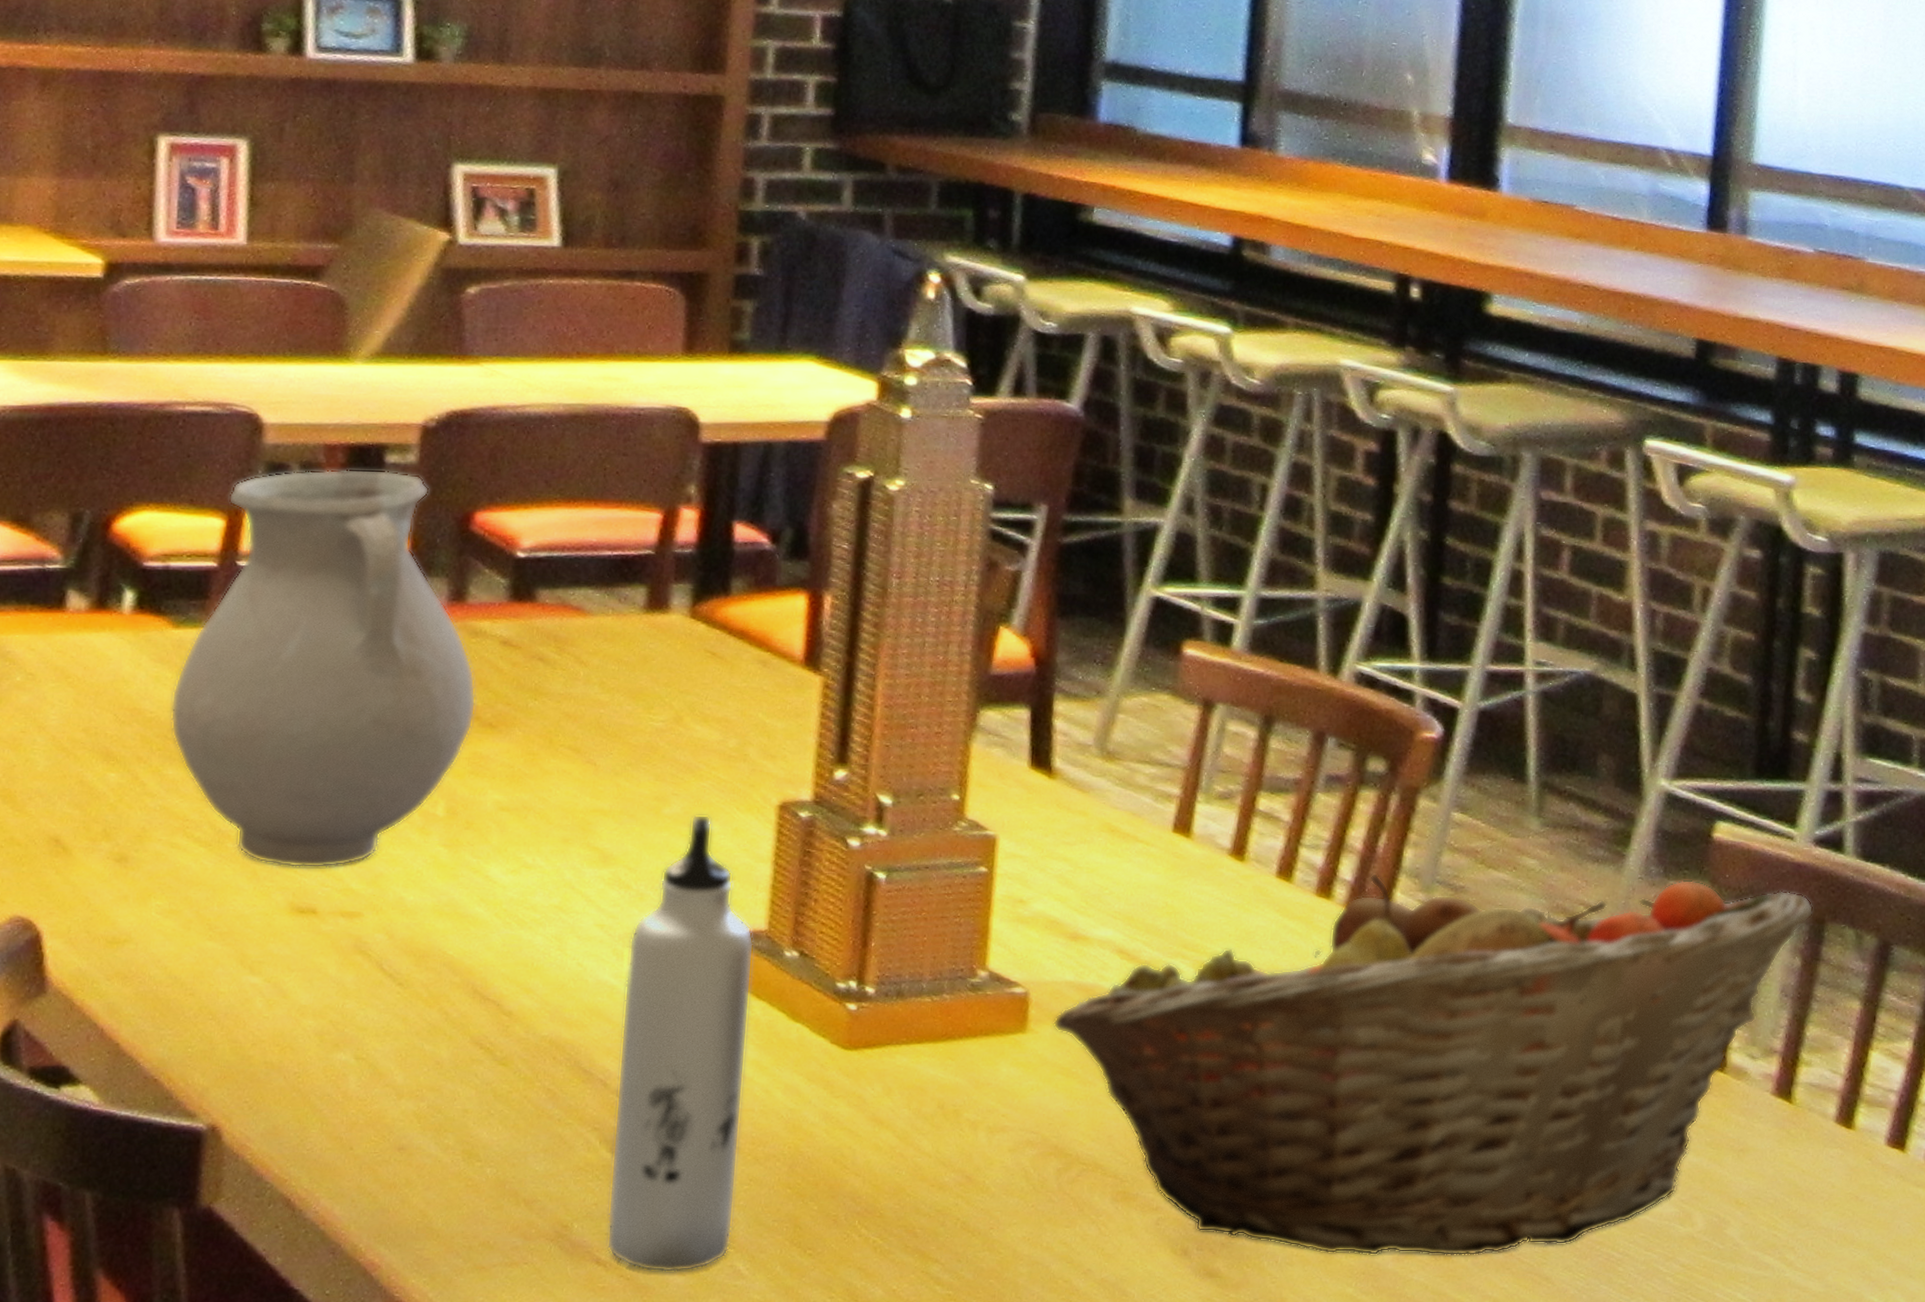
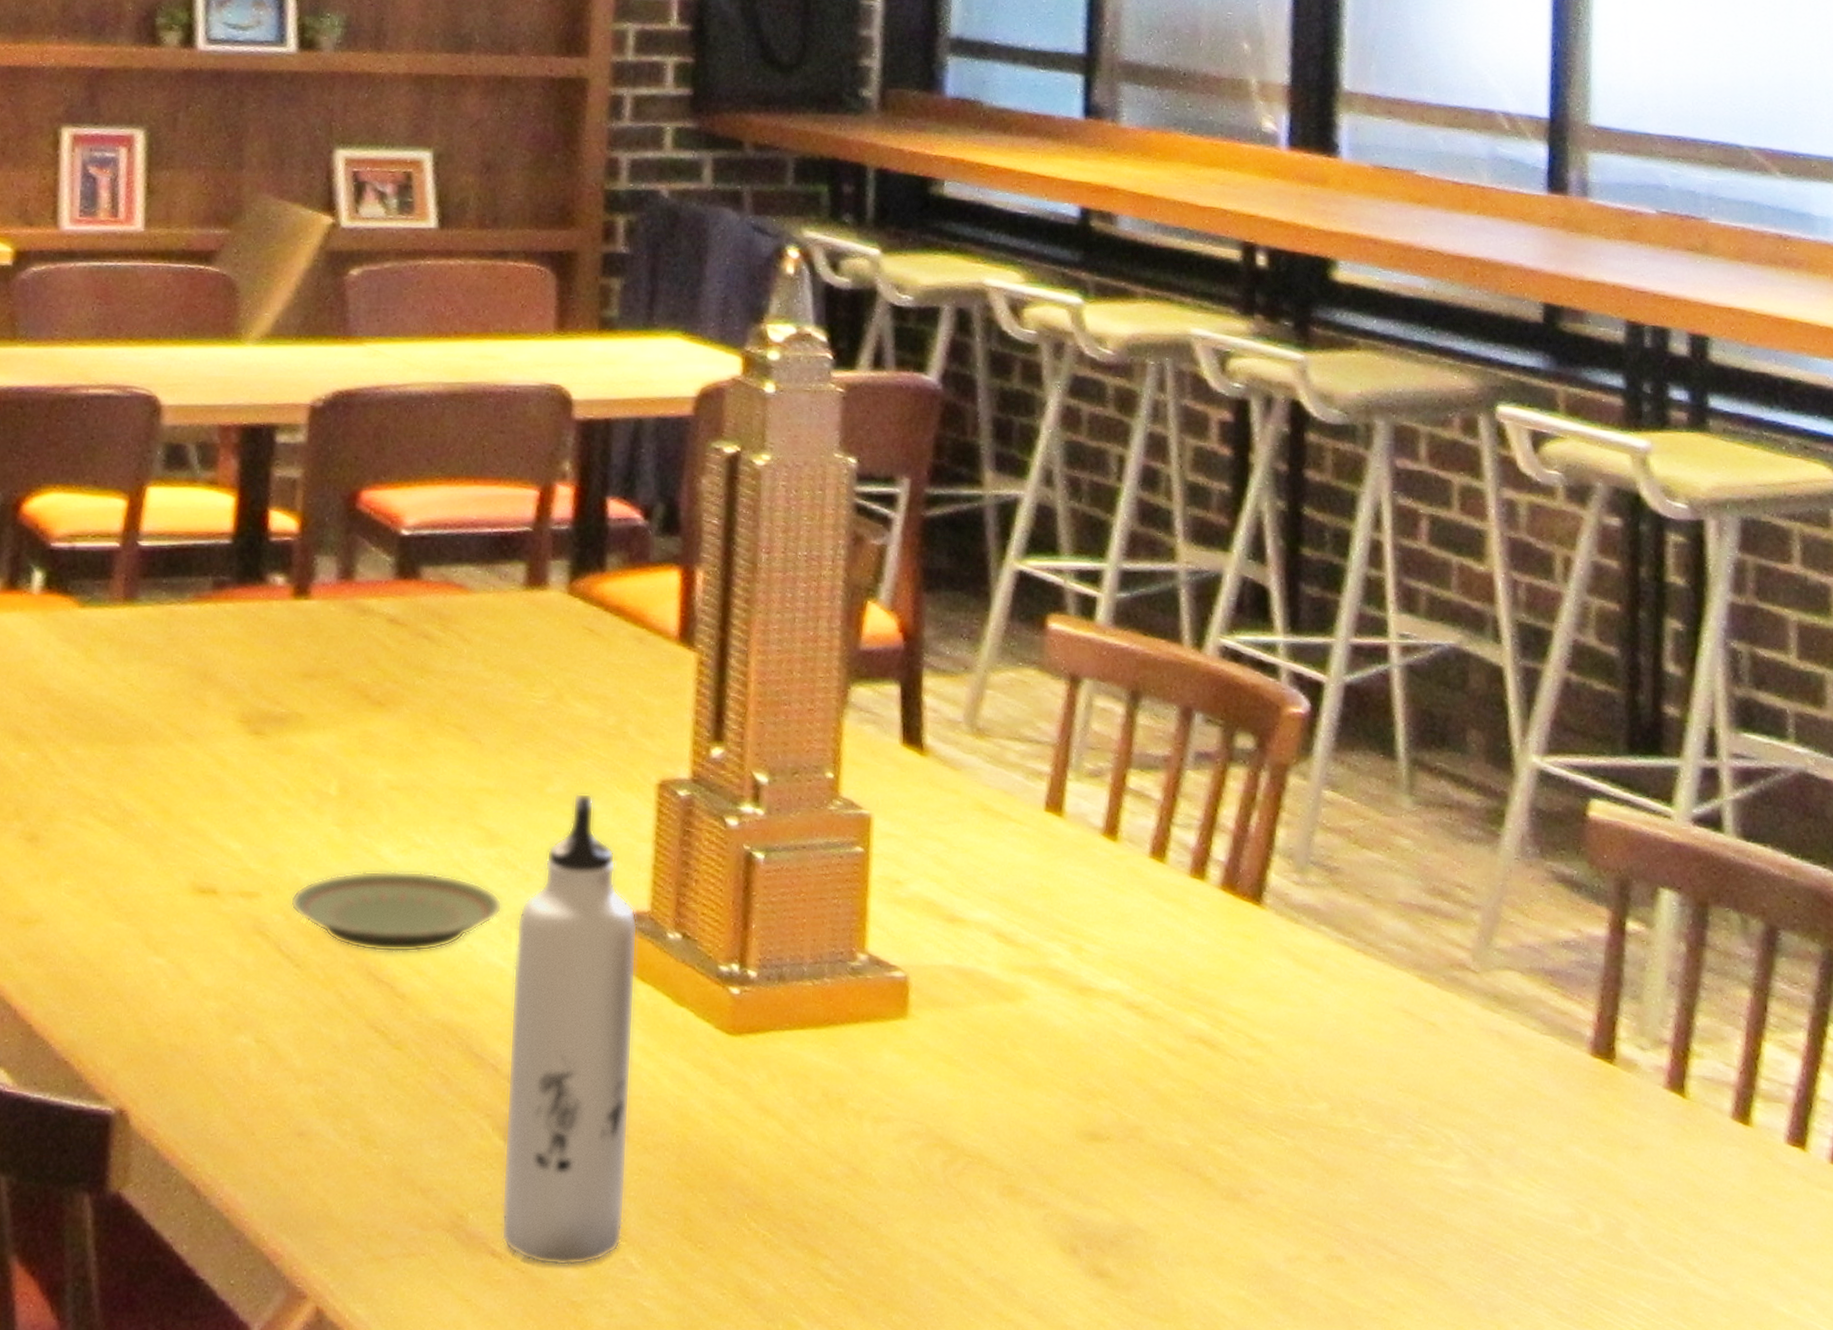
vase: present [170,468,477,869] -> none [77,449,366,848]
plate: none [393,891,615,971] -> present [290,871,502,952]
fruit basket: present [1053,873,1814,1256] -> none [933,854,1696,1258]

